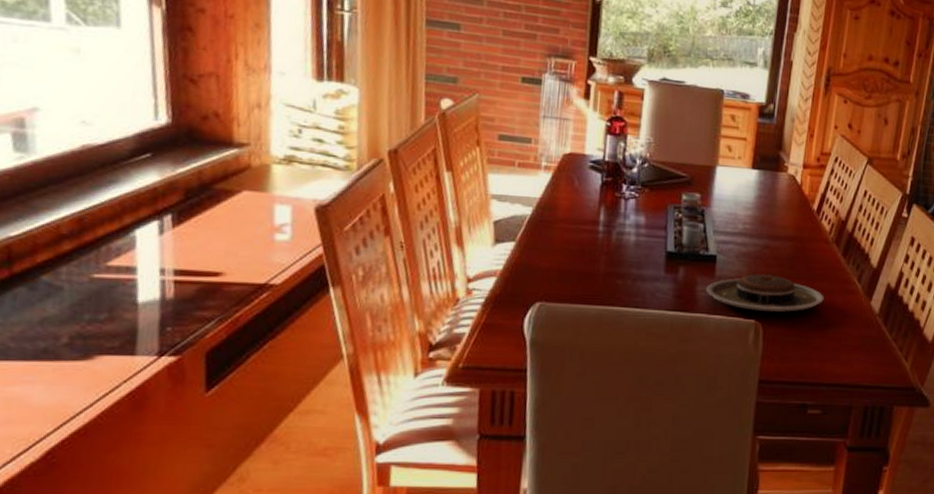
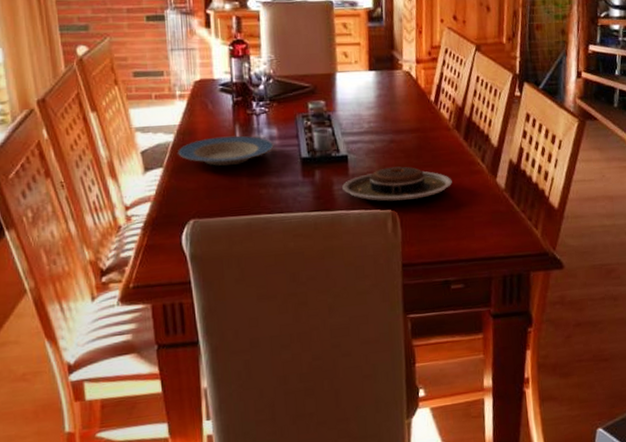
plate: none [534,216,639,249] -> present [178,135,274,166]

